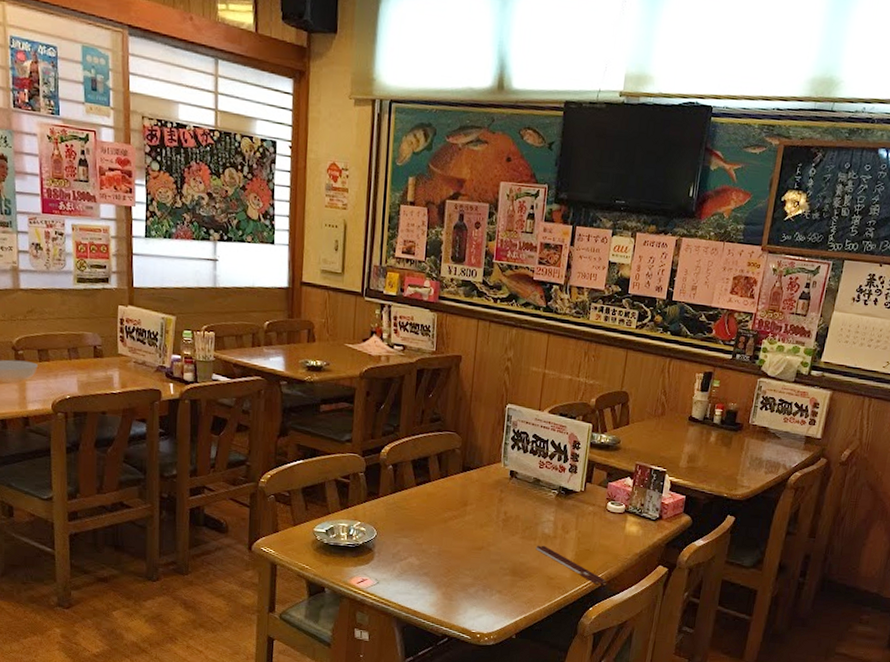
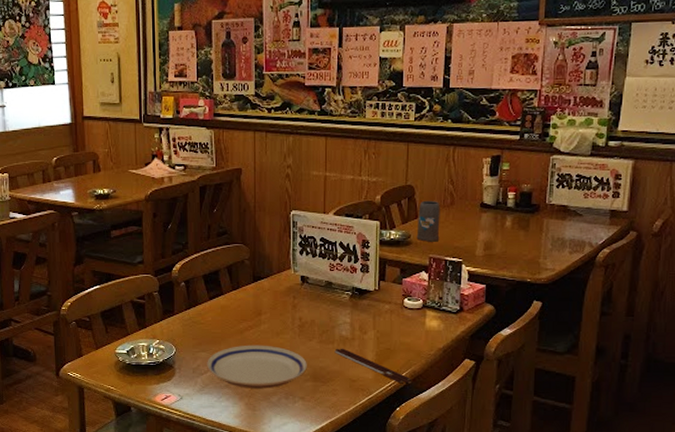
plate: none [407,534,508,580] -> present [207,345,307,389]
beer mug: none [625,408,652,450] -> present [416,200,440,242]

